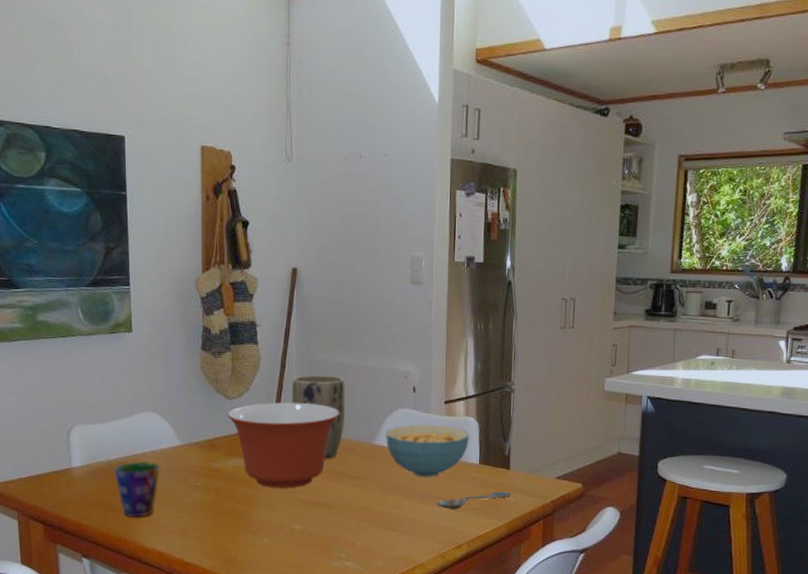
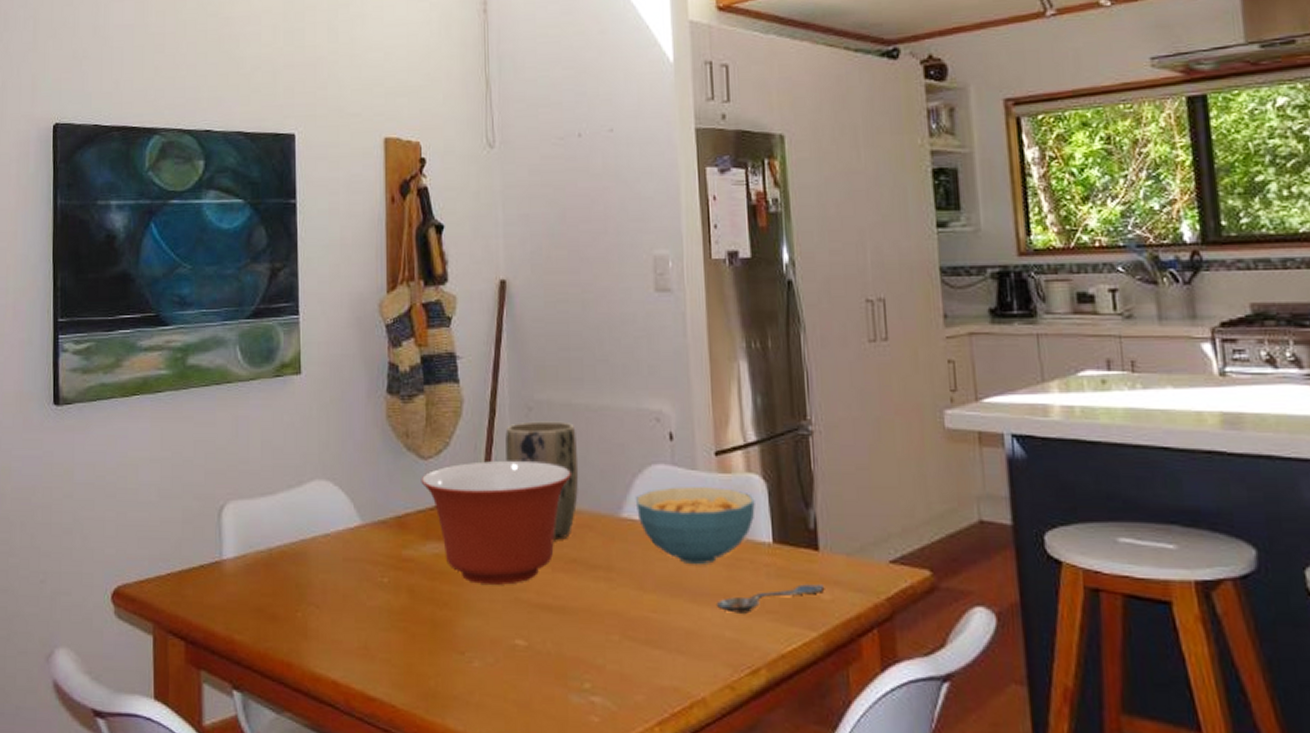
cup: present [114,460,160,517] -> none [276,548,335,630]

